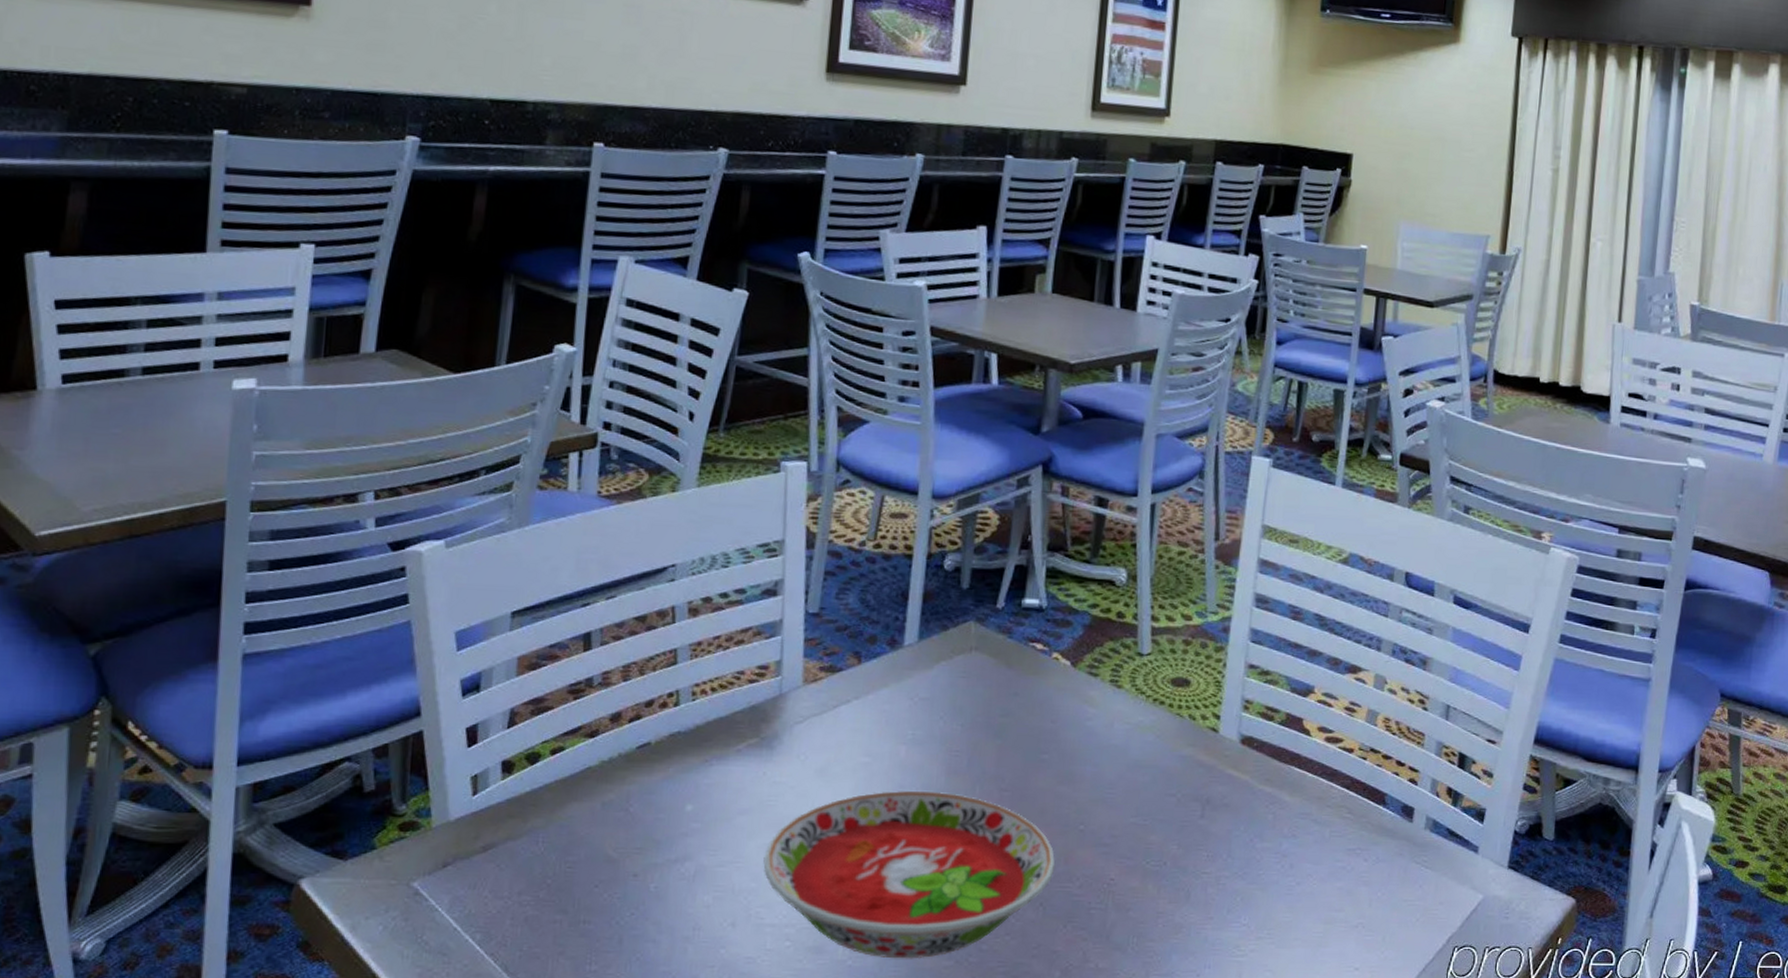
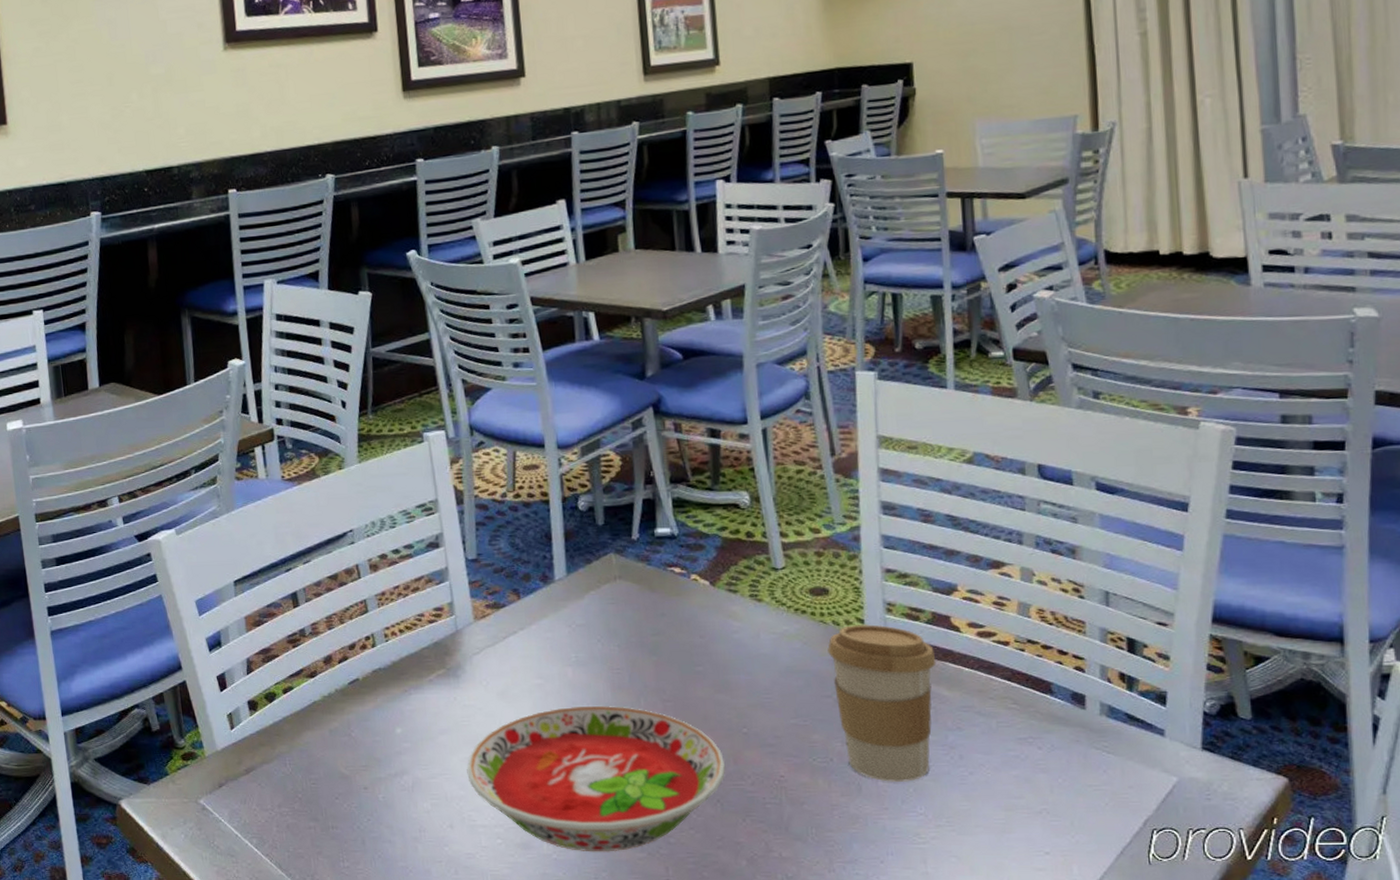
coffee cup: none [1179,720,1283,890] -> present [827,623,937,782]

